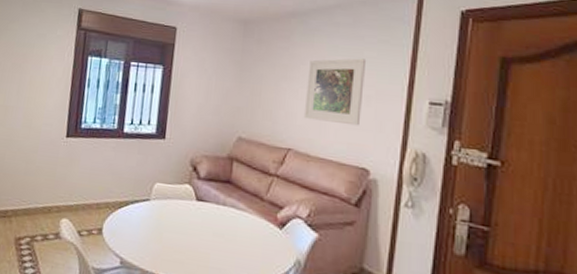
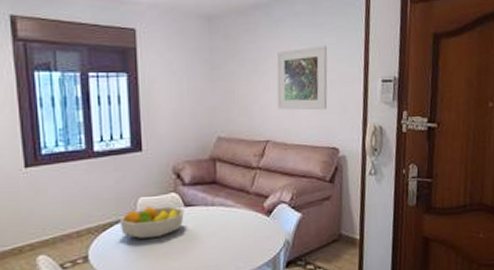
fruit bowl: none [134,193,195,226] -> present [119,206,184,240]

